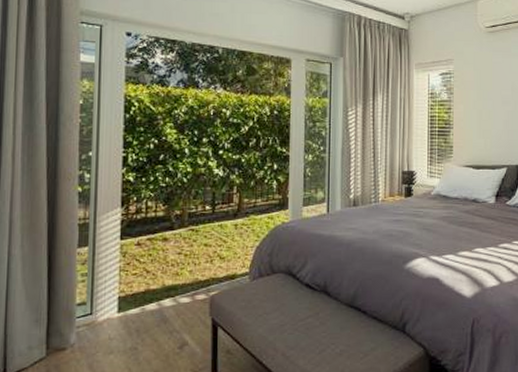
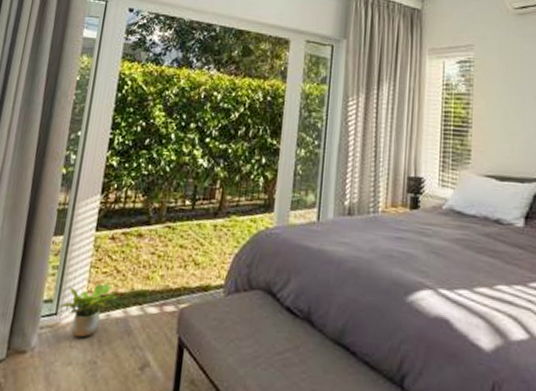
potted plant: none [92,282,152,331] -> present [58,282,119,338]

